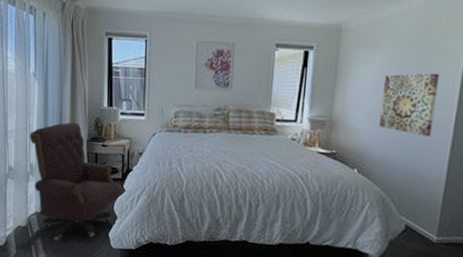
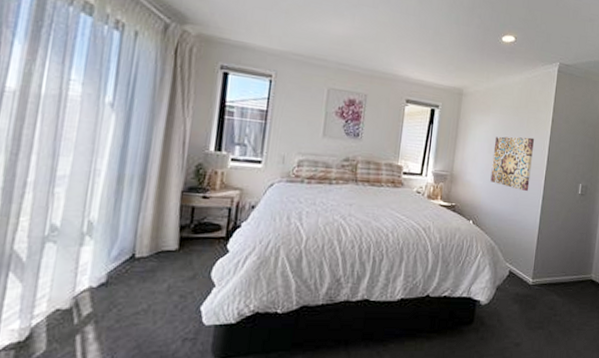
office chair: present [30,122,121,242] -> none [92,167,224,325]

